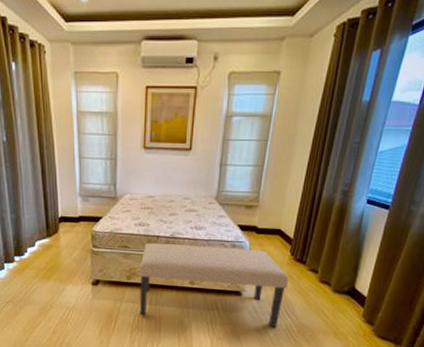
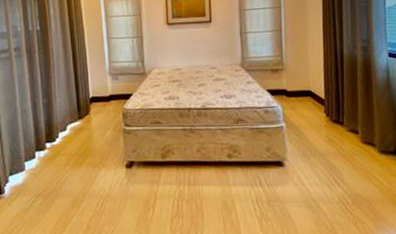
bench: present [139,242,289,328] -> none [173,114,331,201]

